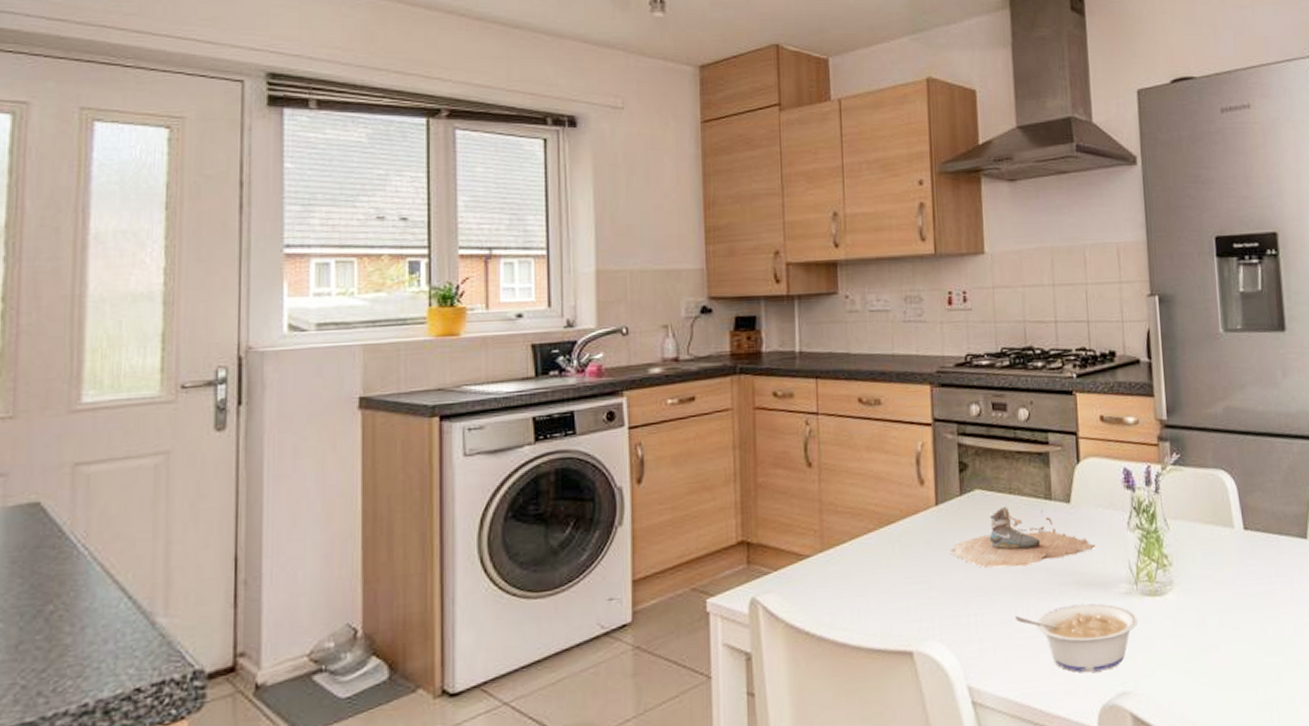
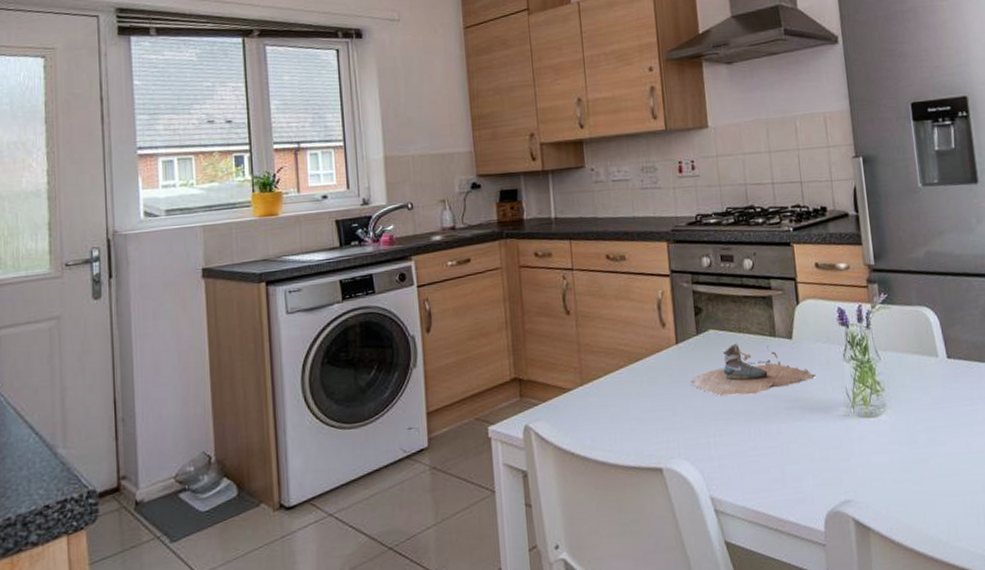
legume: present [1016,603,1138,673] -> none [749,424,857,484]

